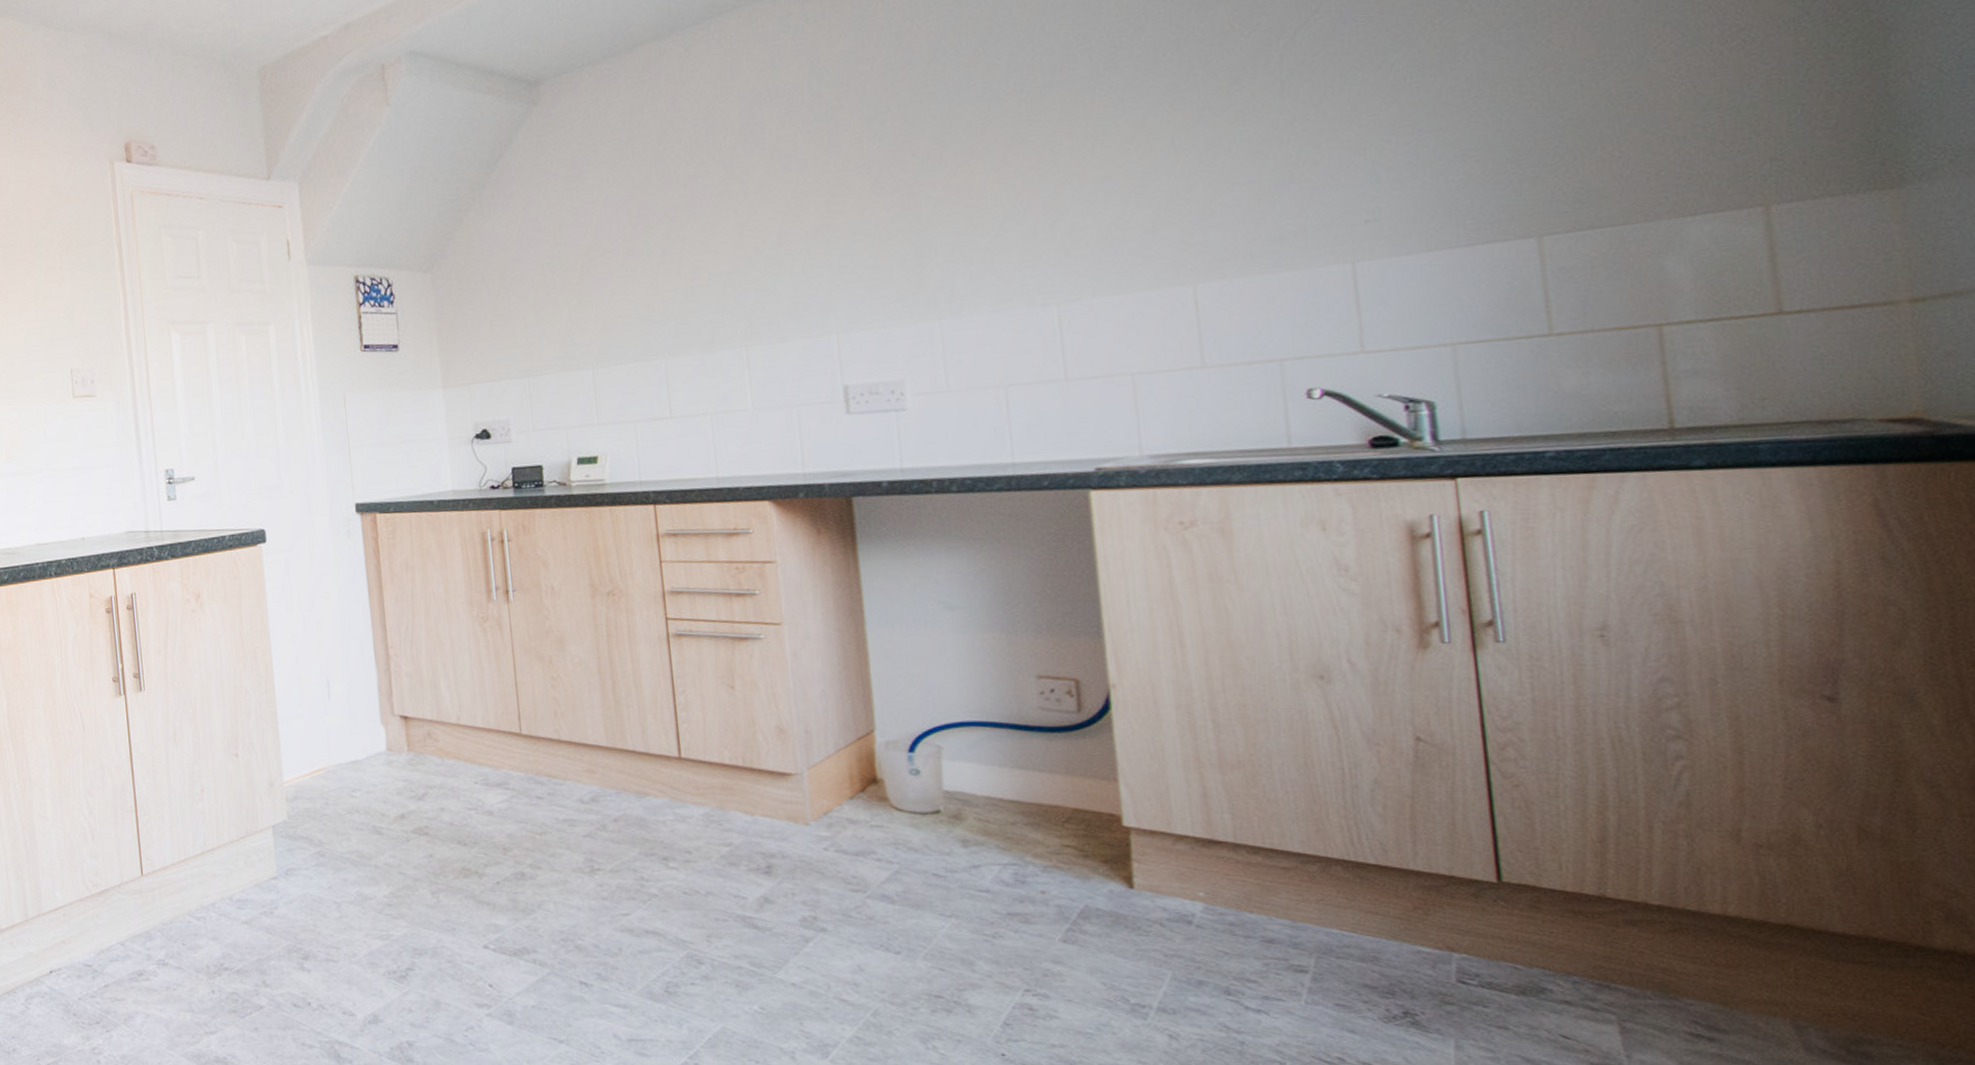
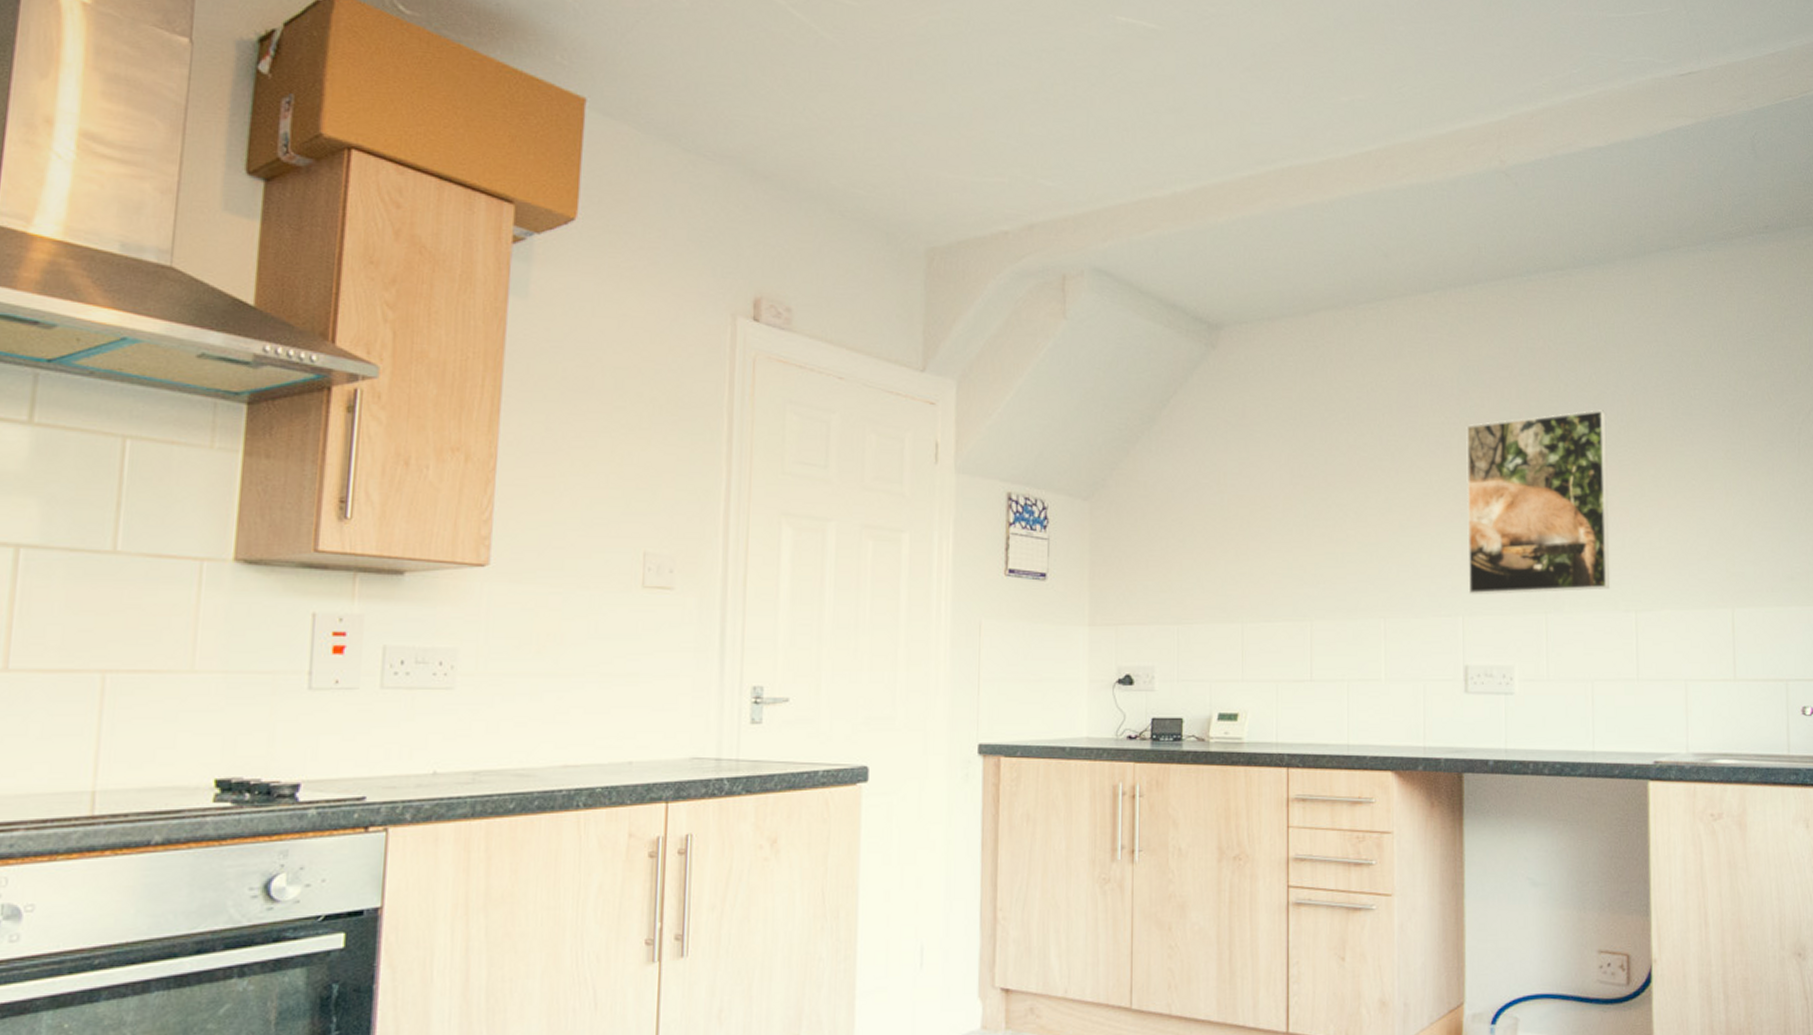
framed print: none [822,84,1020,310] -> present [1466,409,1609,594]

